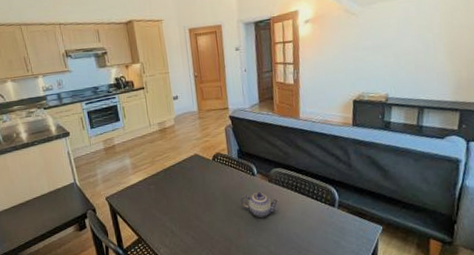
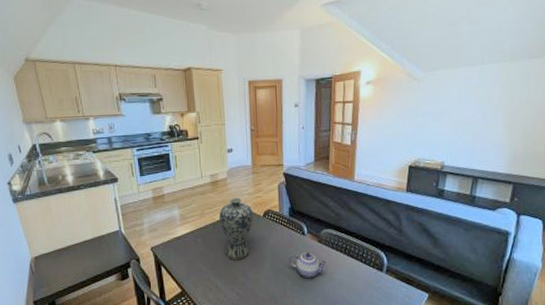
vase: none [169,143,203,205] -> present [219,197,253,261]

